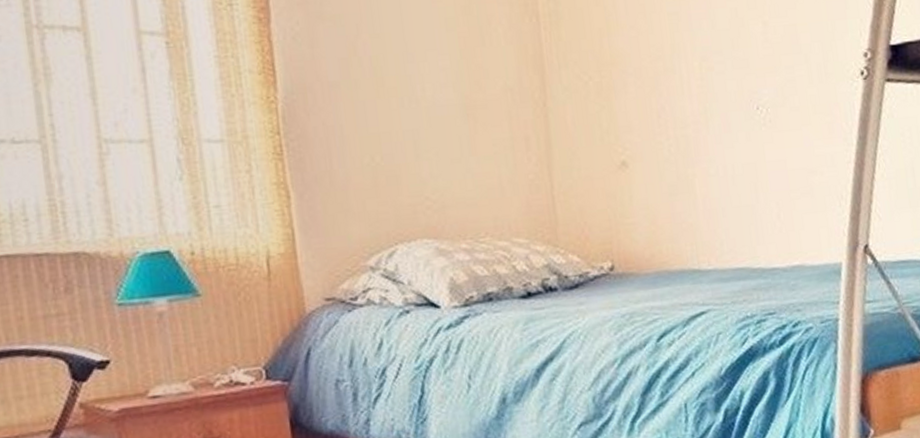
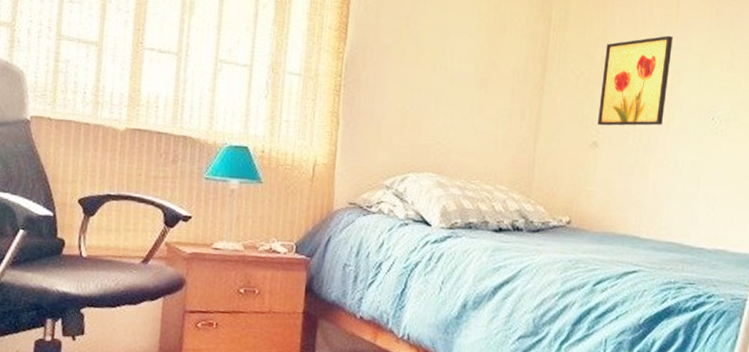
wall art: none [613,13,700,140] -> present [598,35,673,126]

